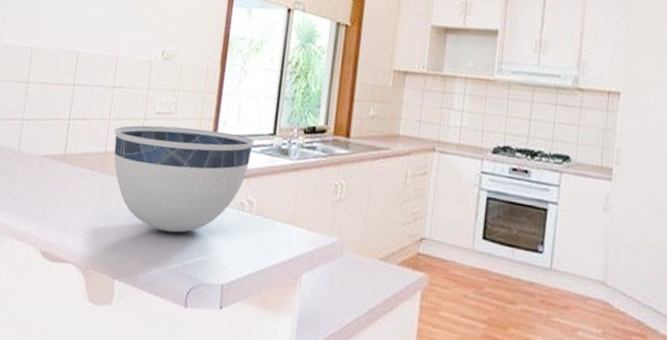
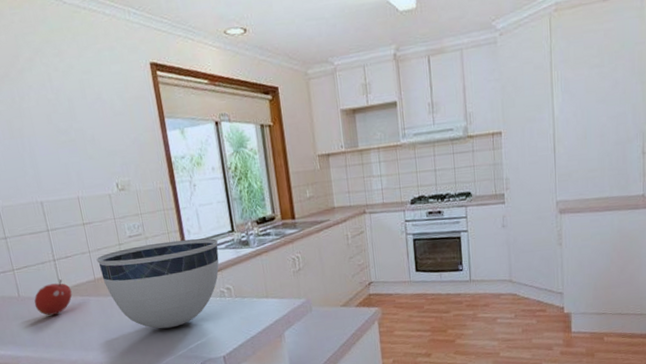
fruit: none [31,142,76,182] -> present [34,279,72,316]

